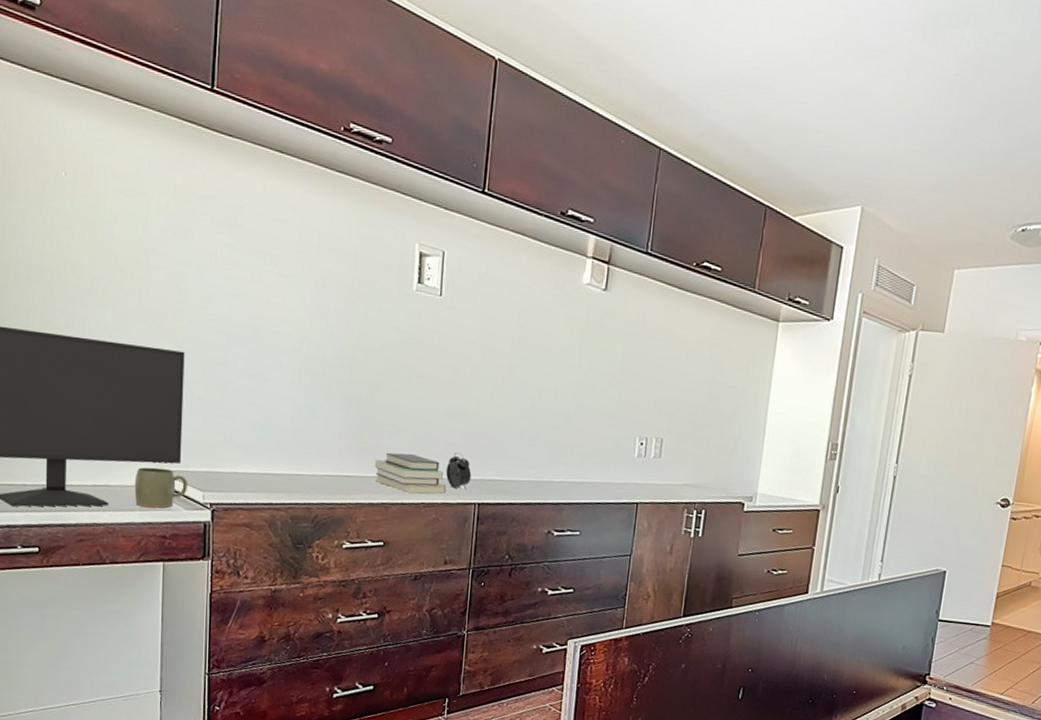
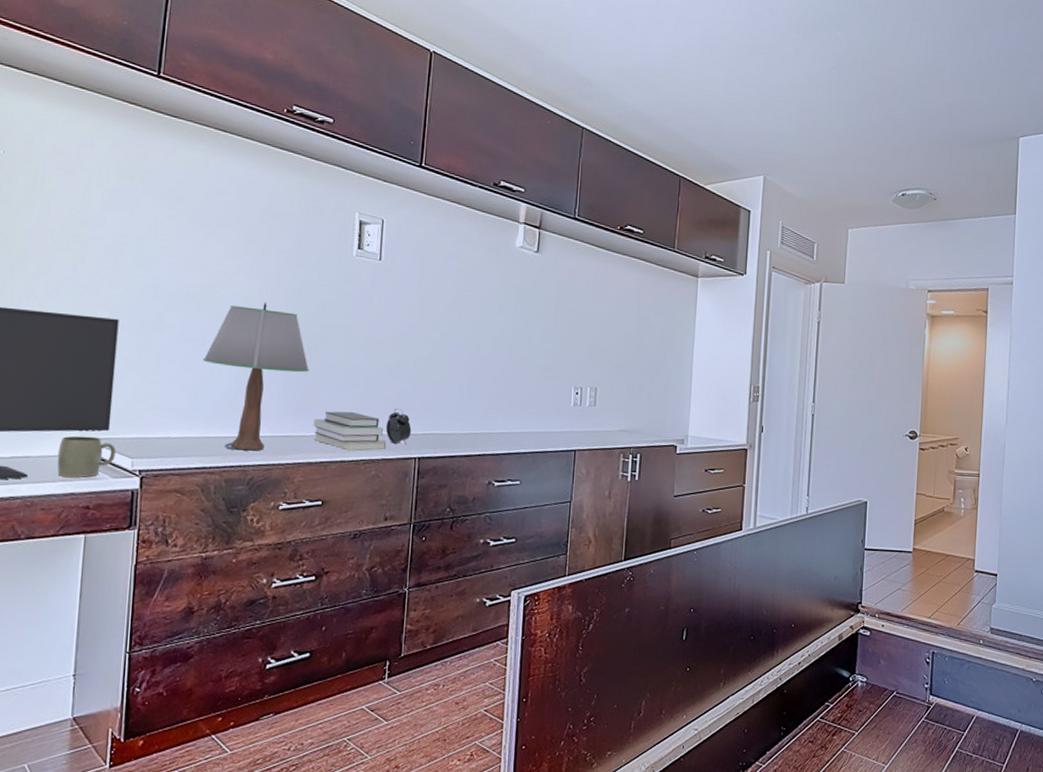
table lamp: none [266,337,370,490] -> present [203,302,309,451]

